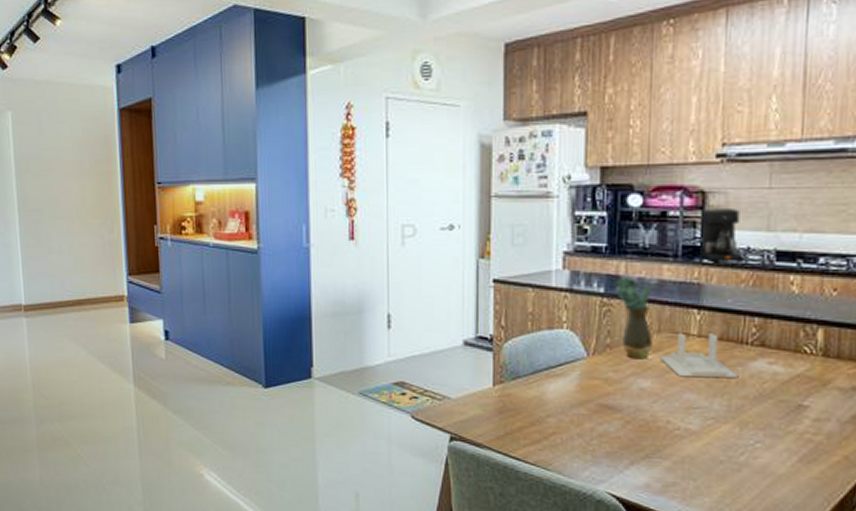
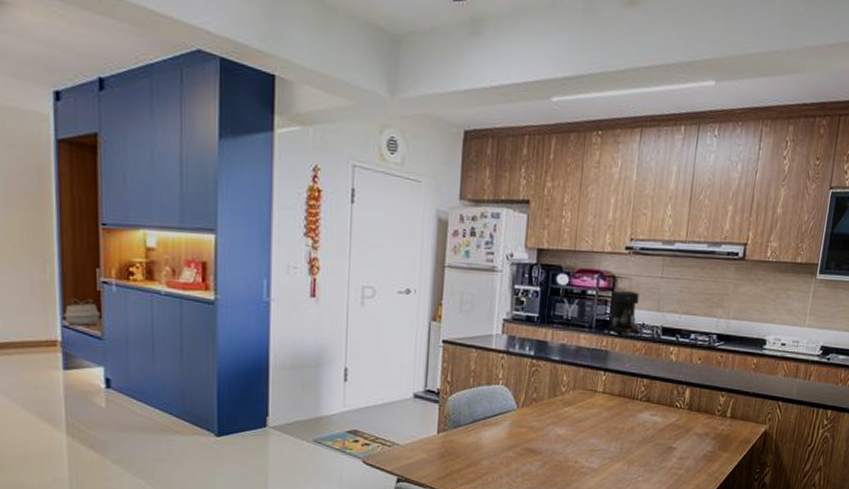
woven basket: none [129,255,159,282] -> present [64,298,101,327]
vase: present [614,273,653,359] -> none [542,339,571,411]
napkin holder: present [659,332,739,379] -> none [573,389,630,427]

